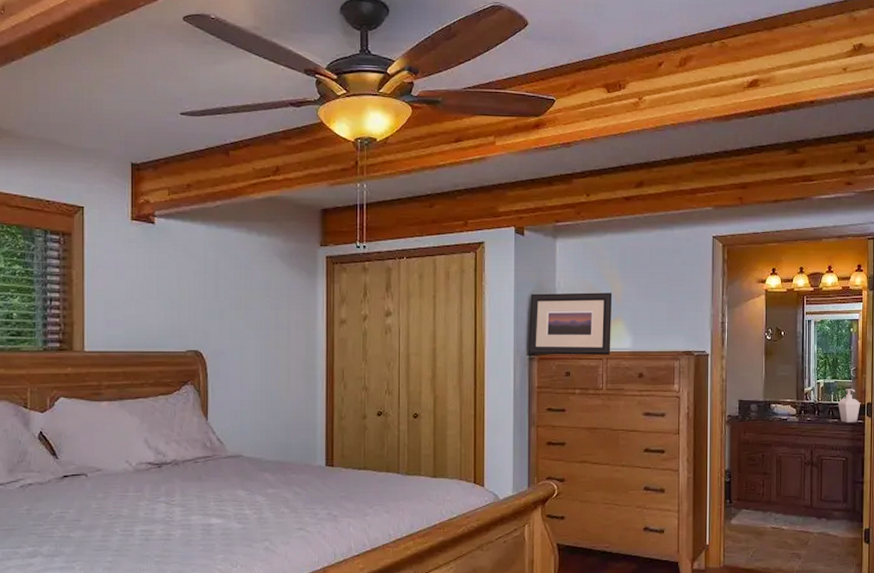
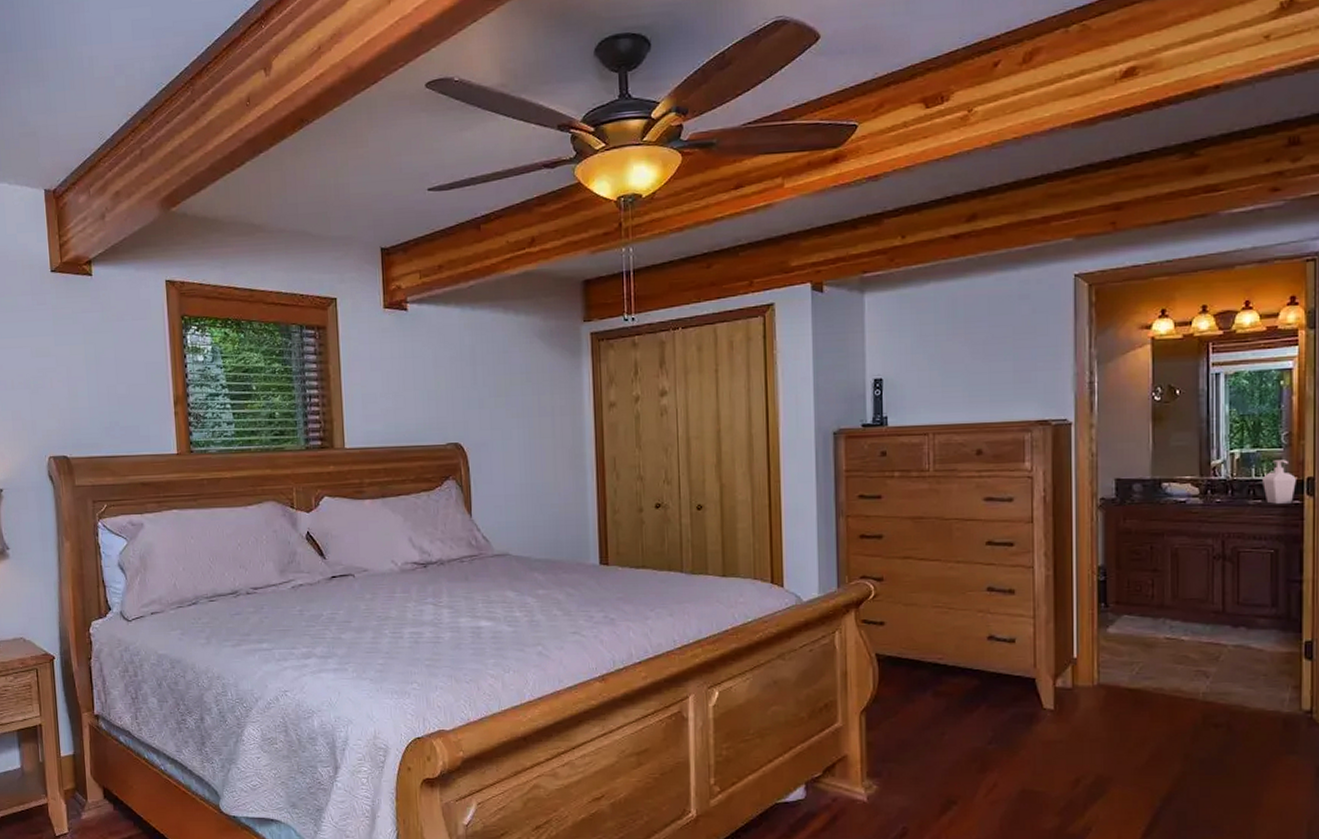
picture frame: present [528,292,613,355] -> none [832,353,939,433]

